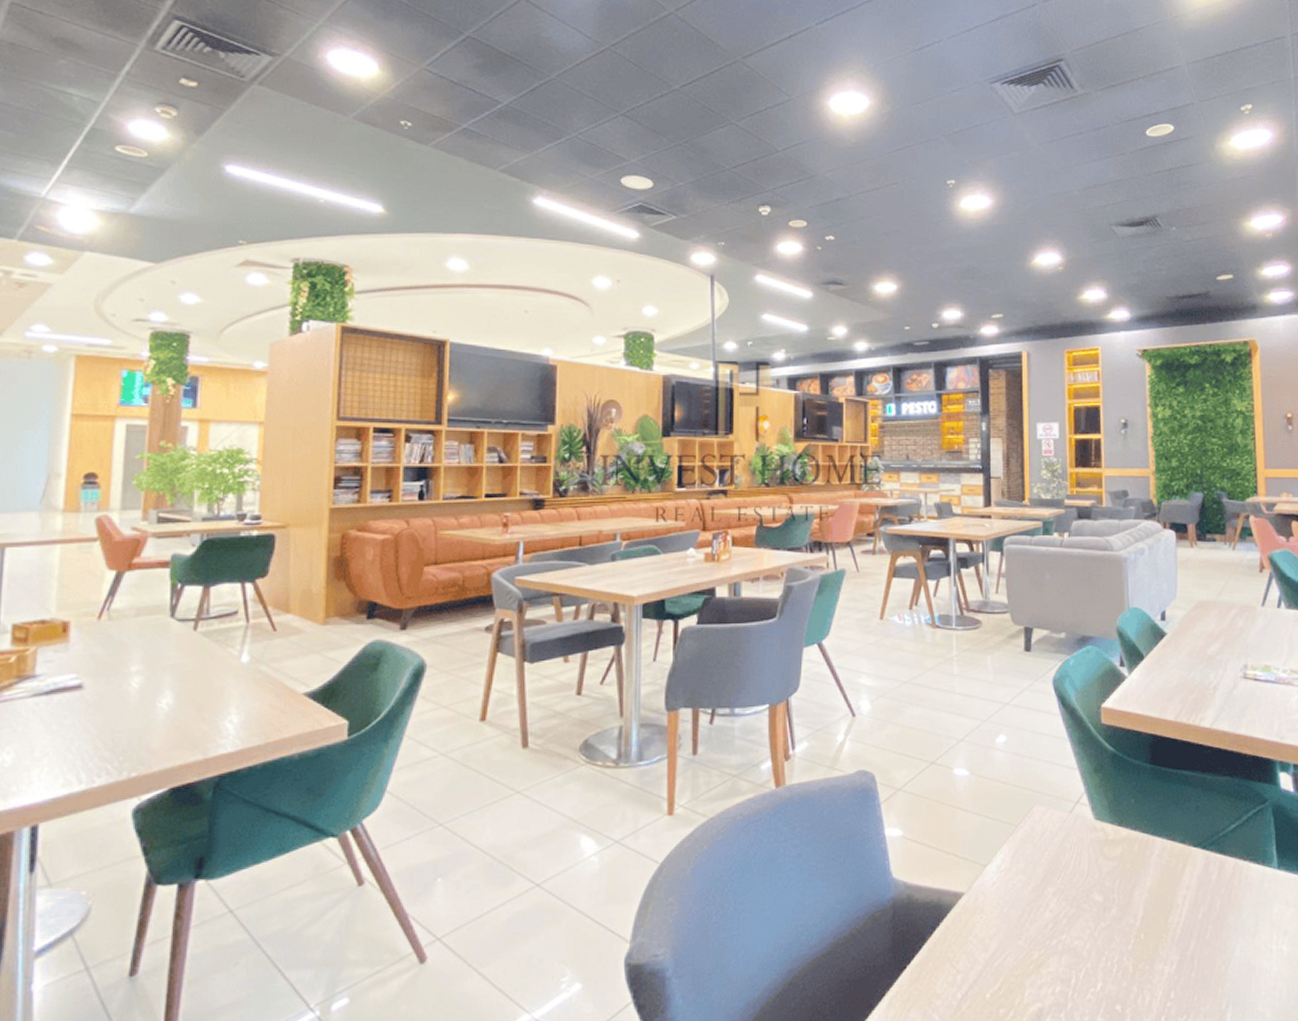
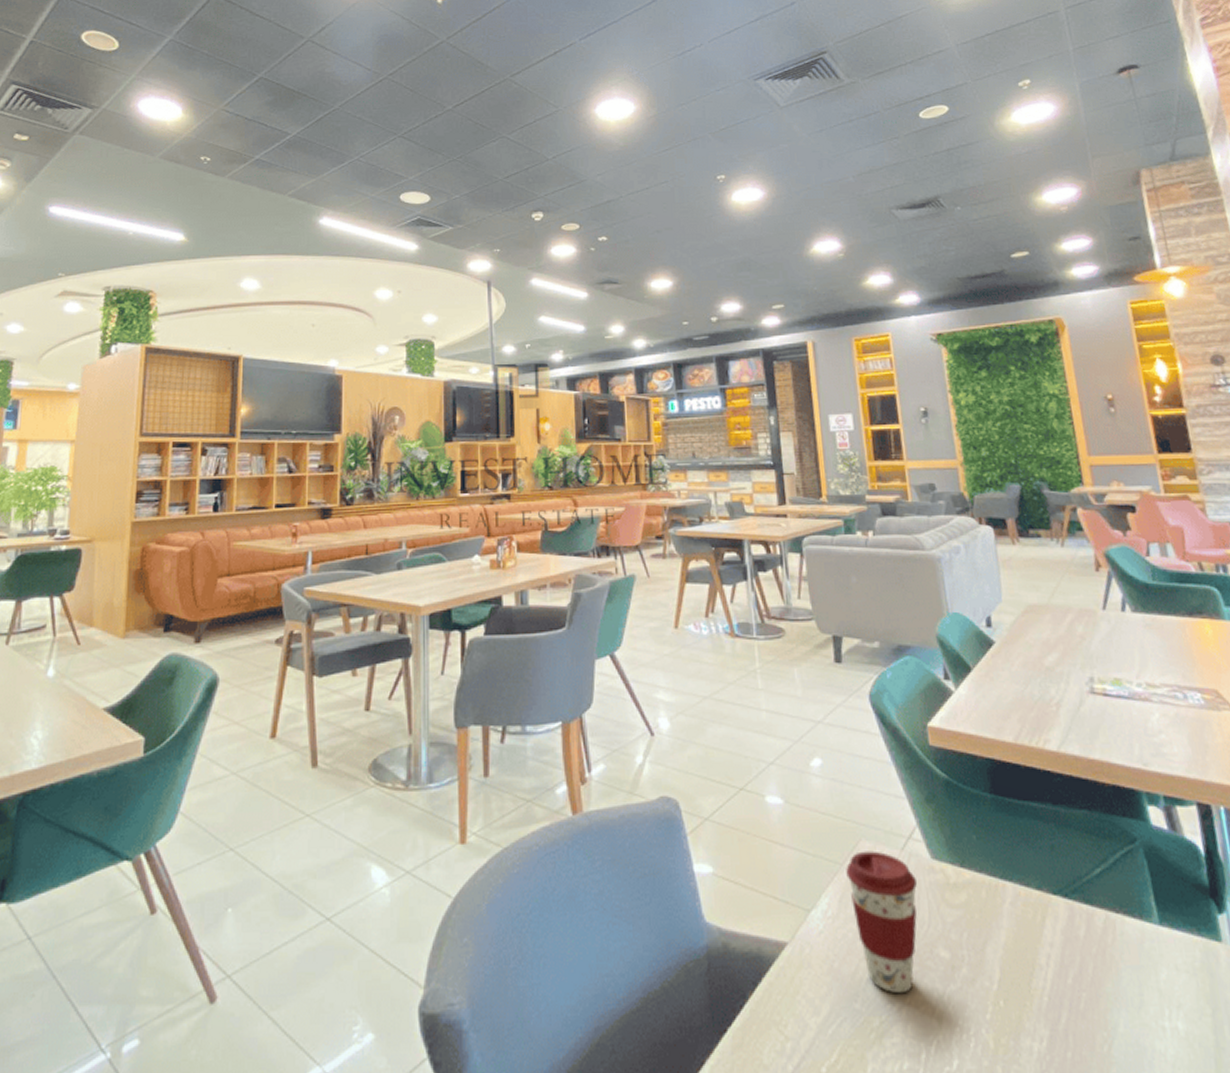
coffee cup: none [1020,814,1081,932] -> present [846,851,918,994]

